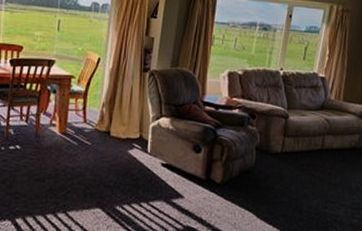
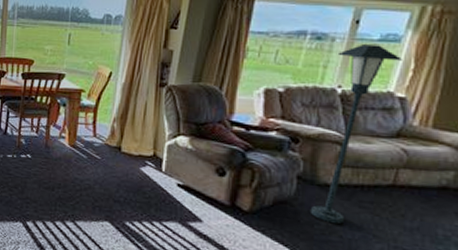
floor lamp: none [266,35,321,187] -> present [310,45,402,224]

